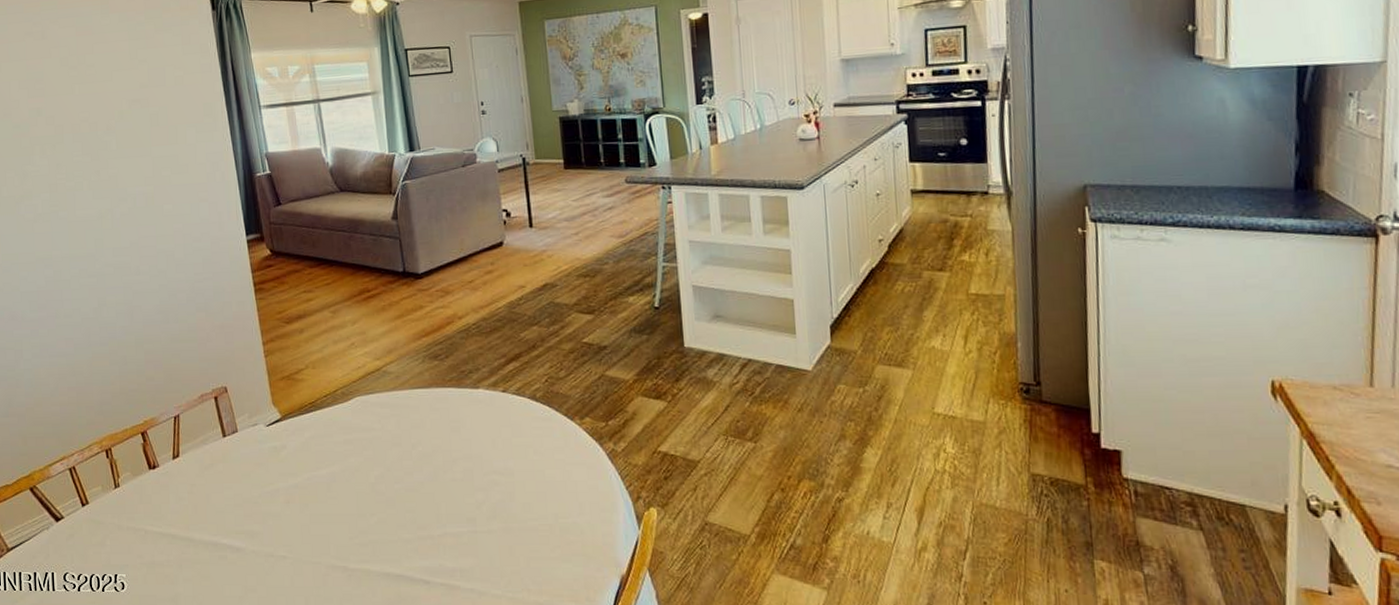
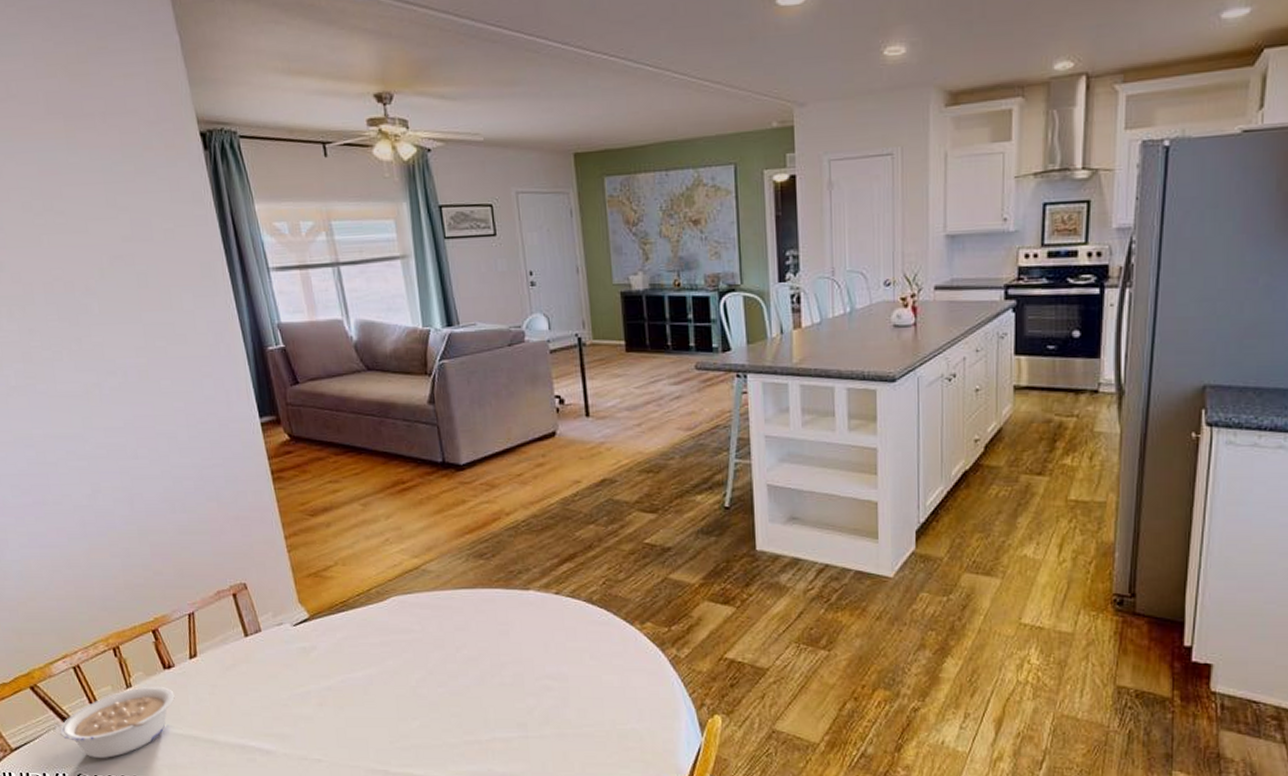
legume: none [52,487,157,557] -> present [59,687,175,758]

